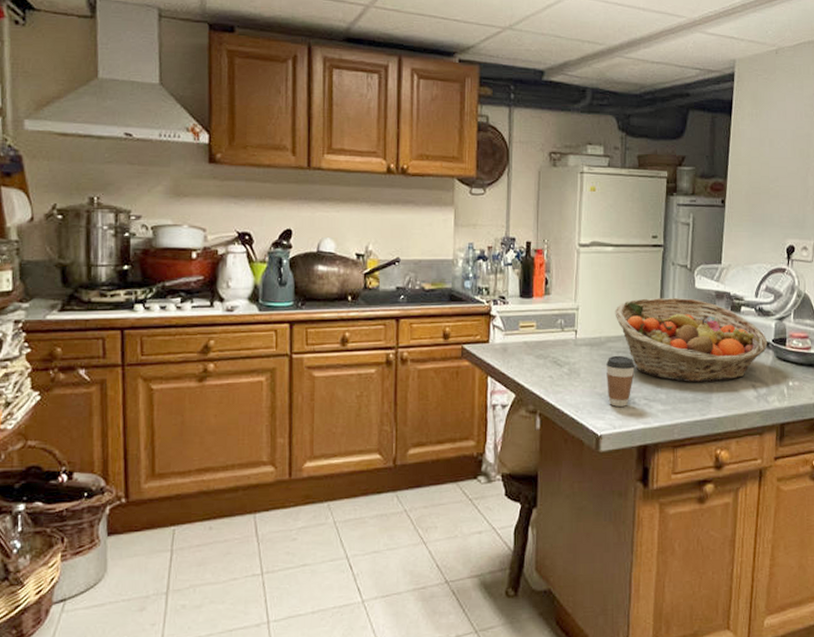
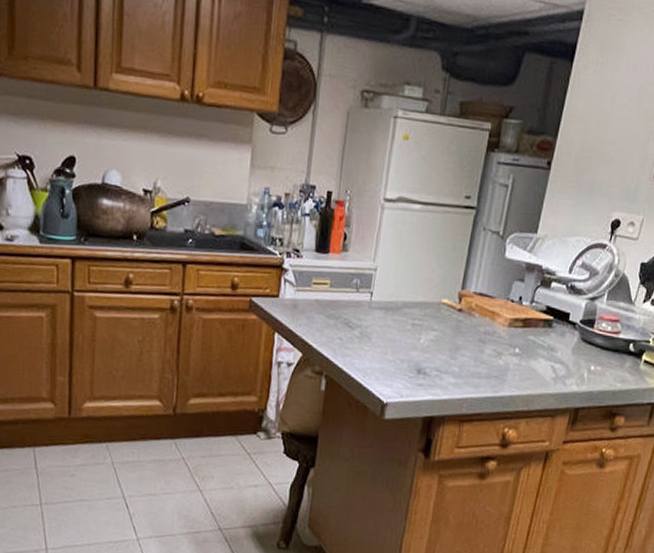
coffee cup: present [606,356,636,407] -> none [398,323,431,376]
fruit basket: present [615,297,768,382] -> none [415,264,575,359]

